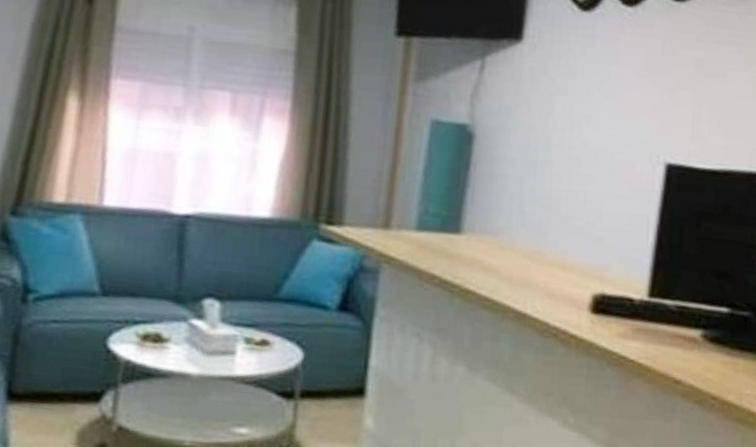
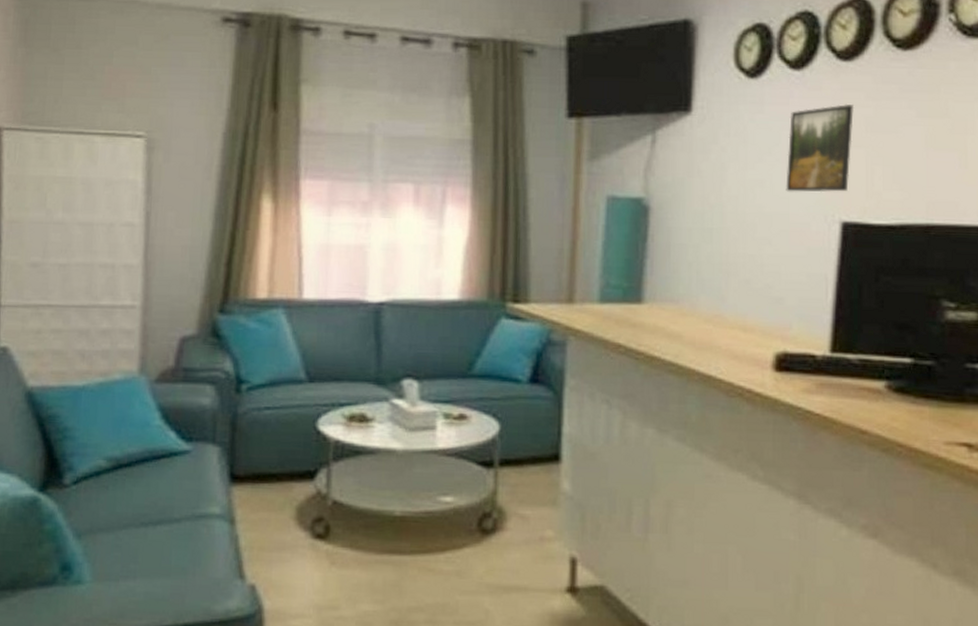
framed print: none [612,44,685,133] -> present [786,103,855,193]

